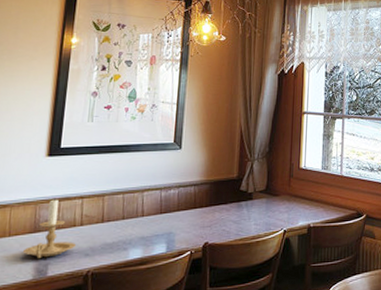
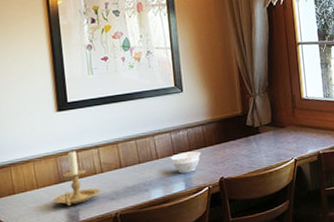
bowl: none [156,212,189,234] -> present [170,151,201,174]

